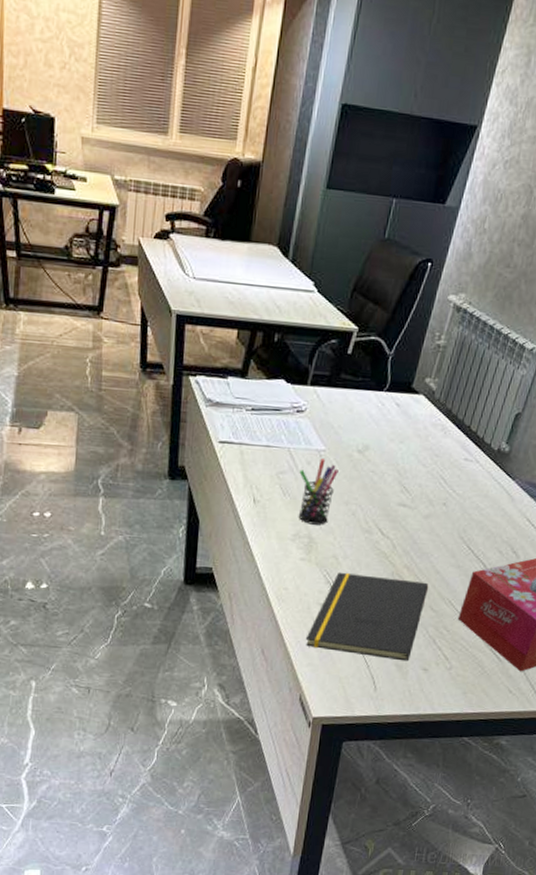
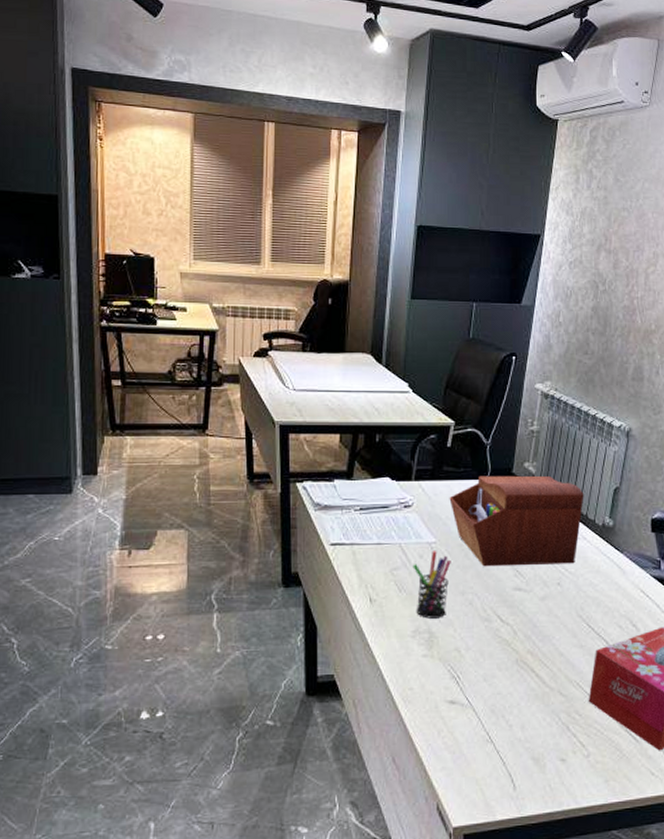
notepad: present [305,572,429,662] -> none [436,664,555,754]
sewing box: none [343,387,484,486] -> present [449,475,584,567]

